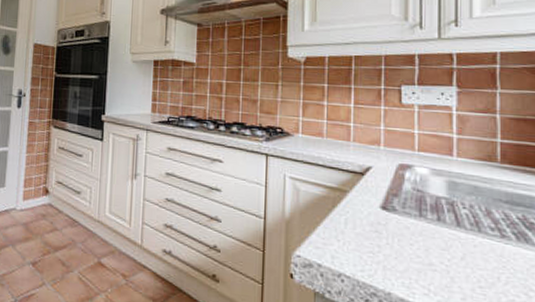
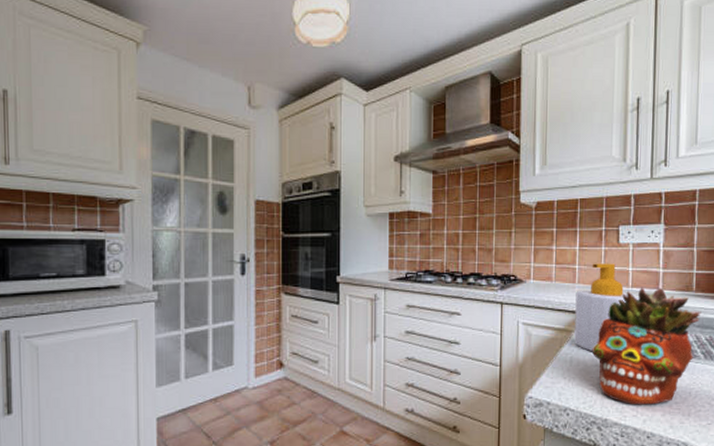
soap bottle: none [349,122,428,216] -> present [574,263,639,352]
succulent planter: none [370,152,510,285] -> present [591,287,701,405]

